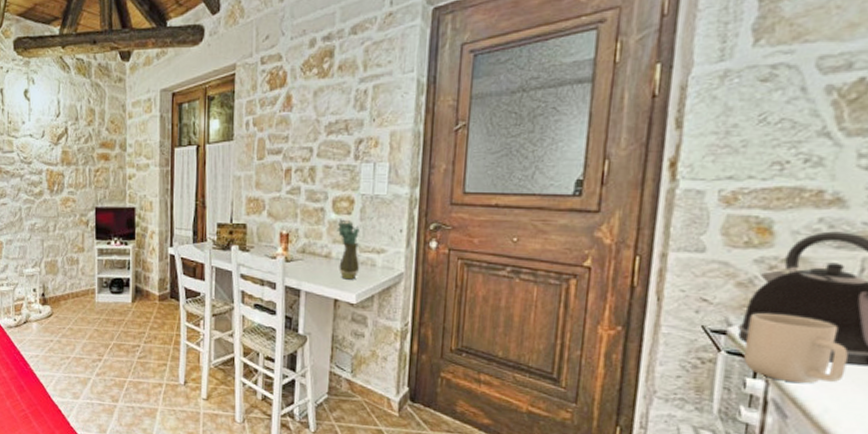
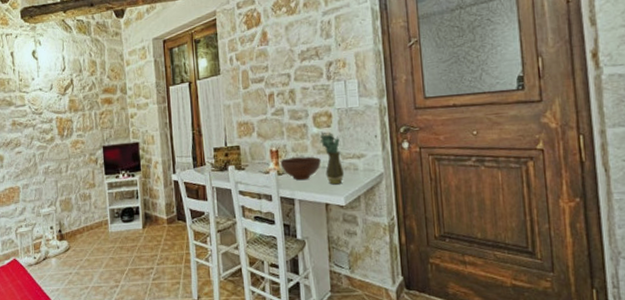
bowl: none [289,244,336,271] -> present [280,156,321,181]

